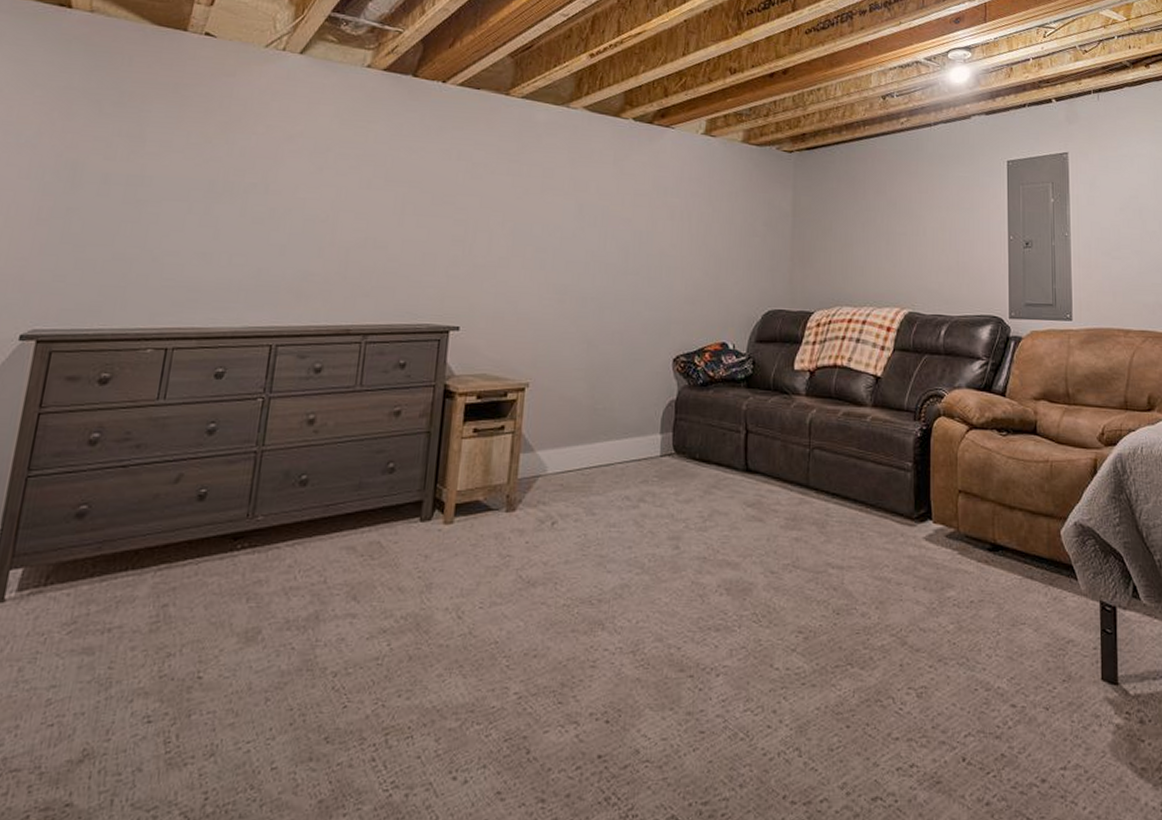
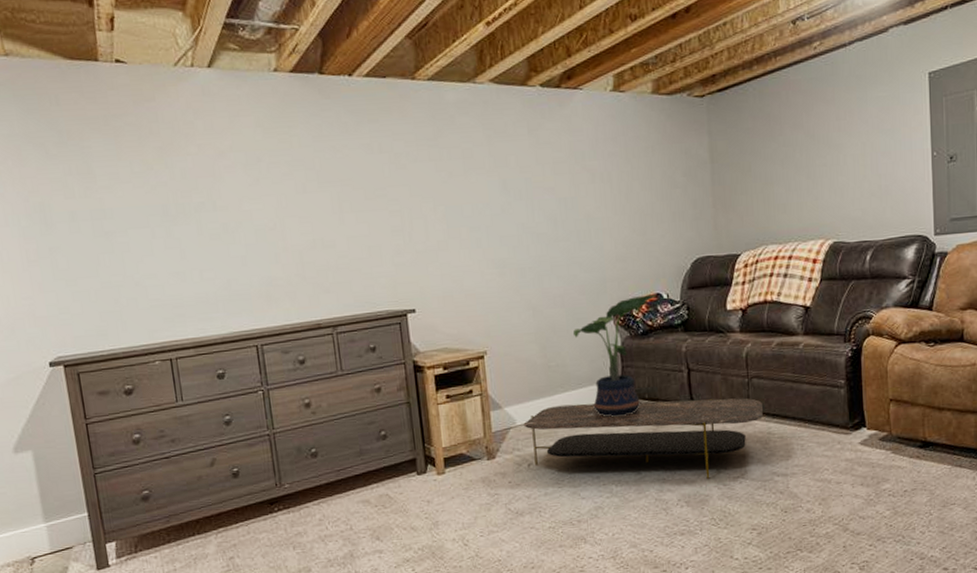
coffee table: none [555,455,822,563] -> present [523,398,763,479]
potted plant: none [628,342,722,476] -> present [573,294,656,417]

